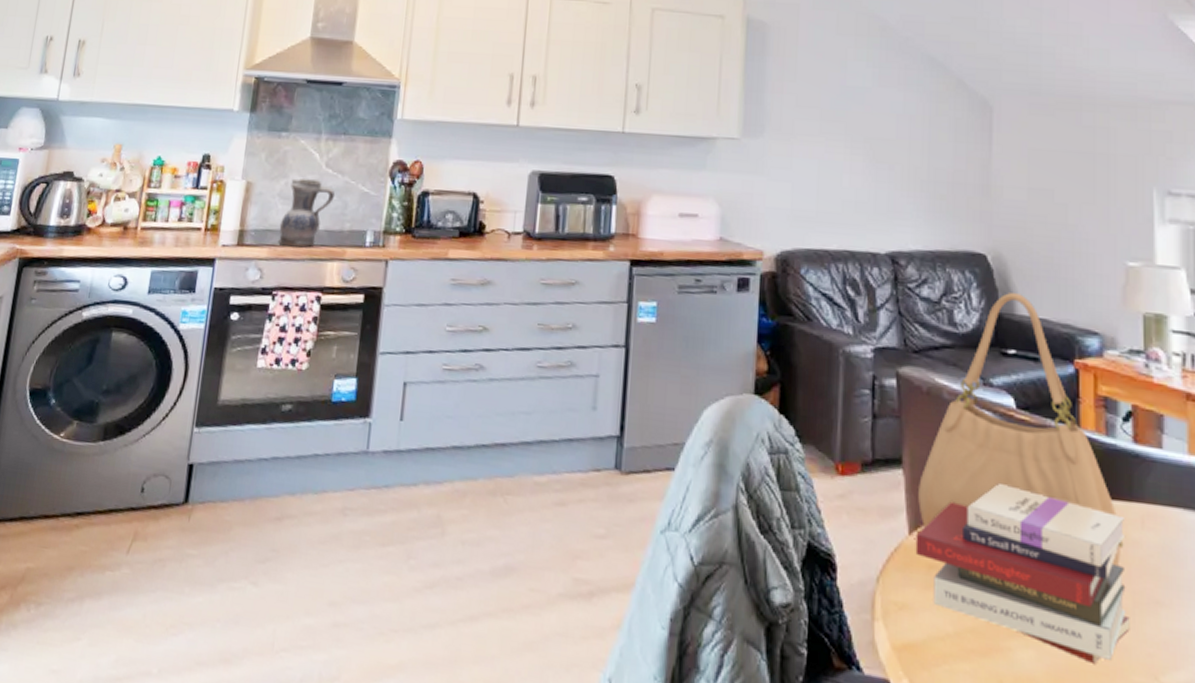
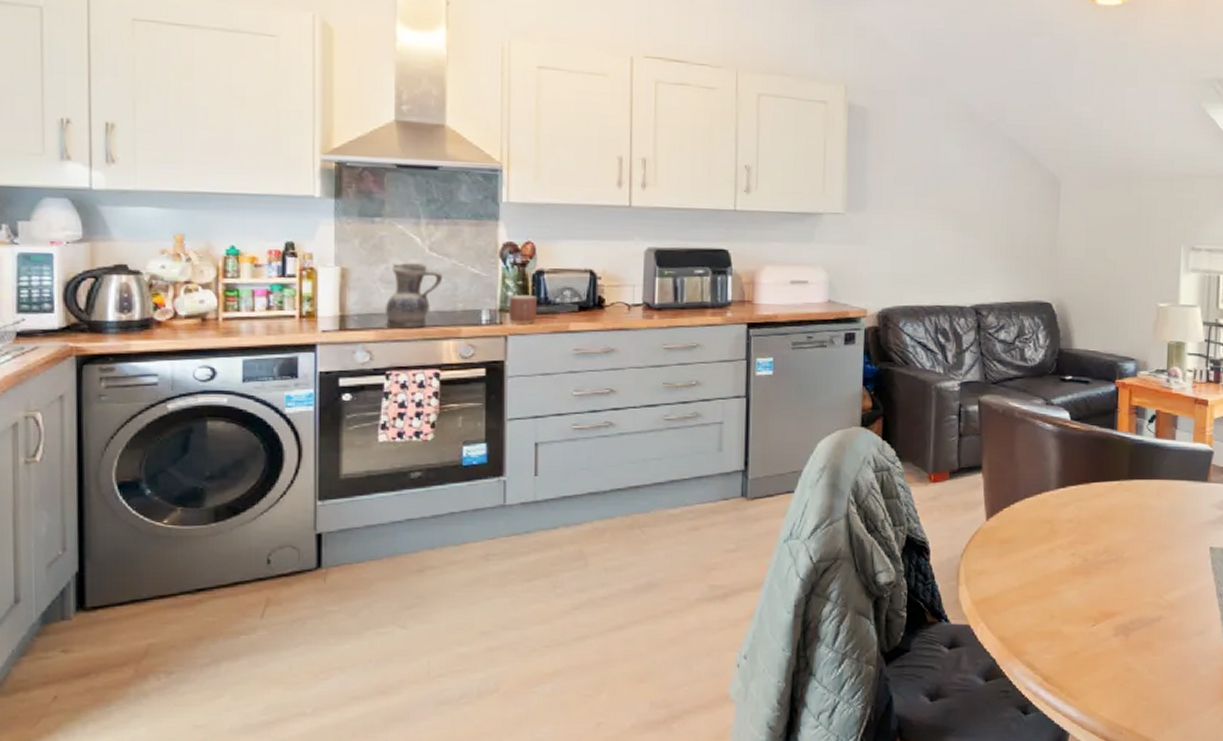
mug: none [391,216,421,249] -> present [507,294,538,325]
books: present [915,482,1130,663] -> none [991,475,1146,593]
handbag: present [918,292,1124,567] -> none [994,331,1144,526]

